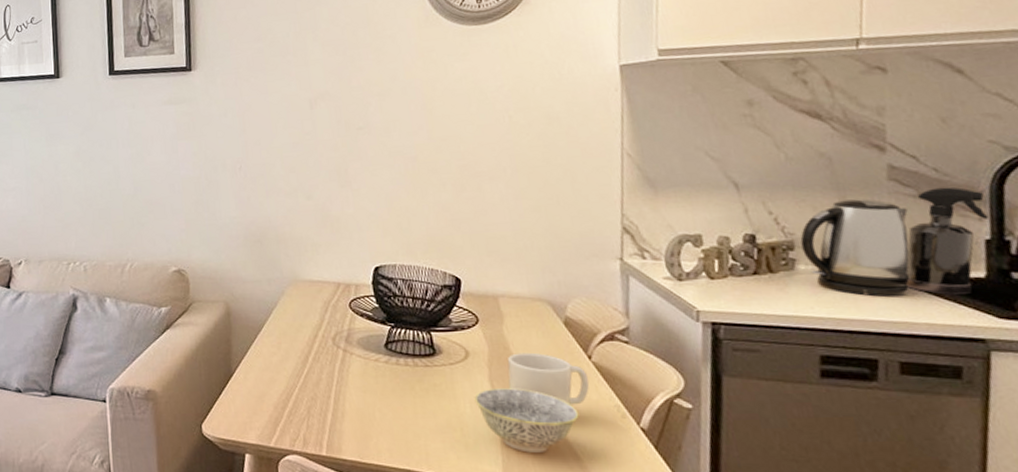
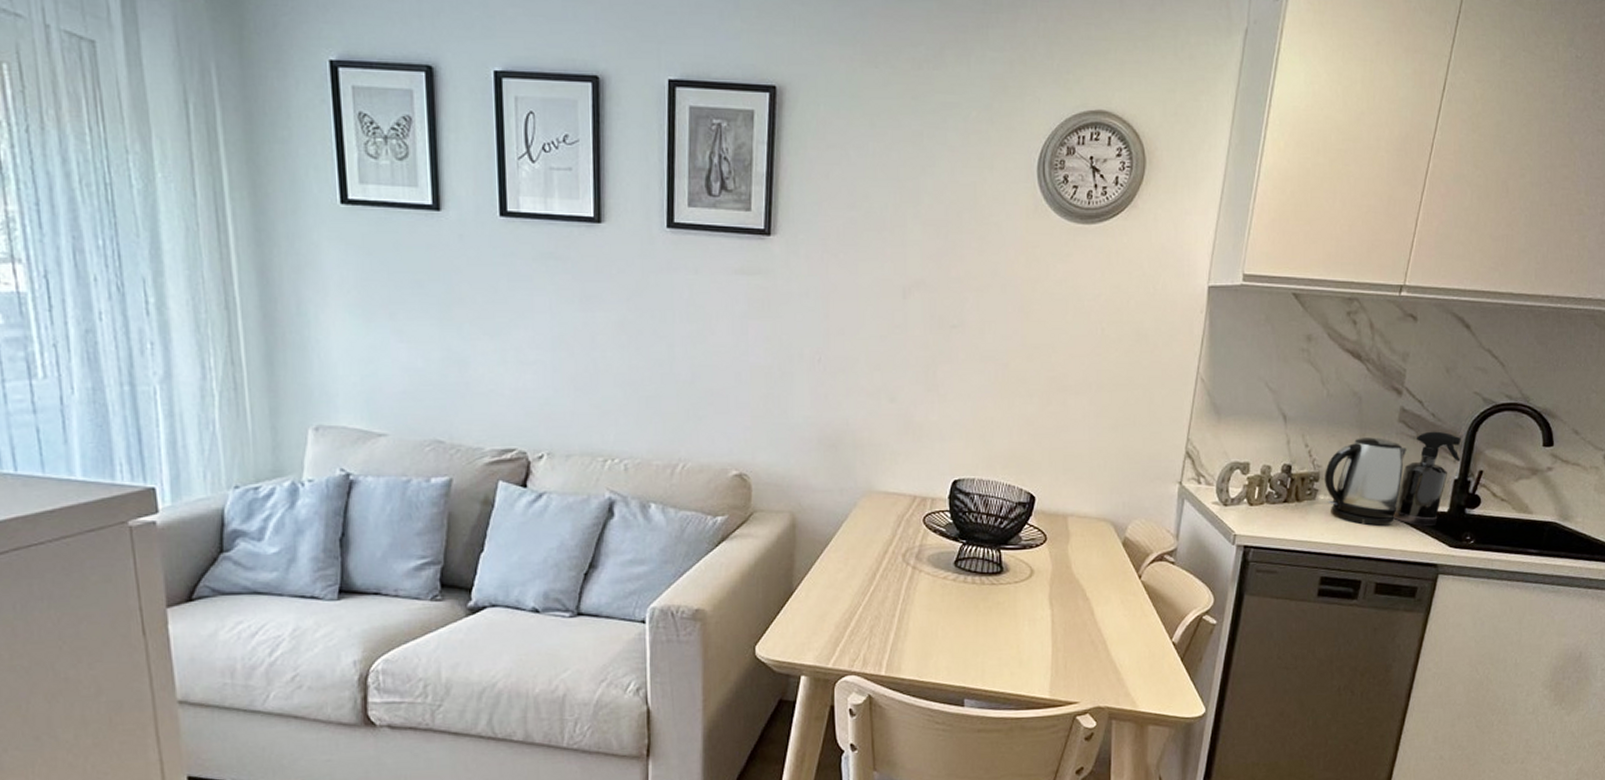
bowl: present [474,388,579,453] -> none [1033,606,1123,667]
mug: present [507,352,590,405] -> none [1065,571,1136,622]

